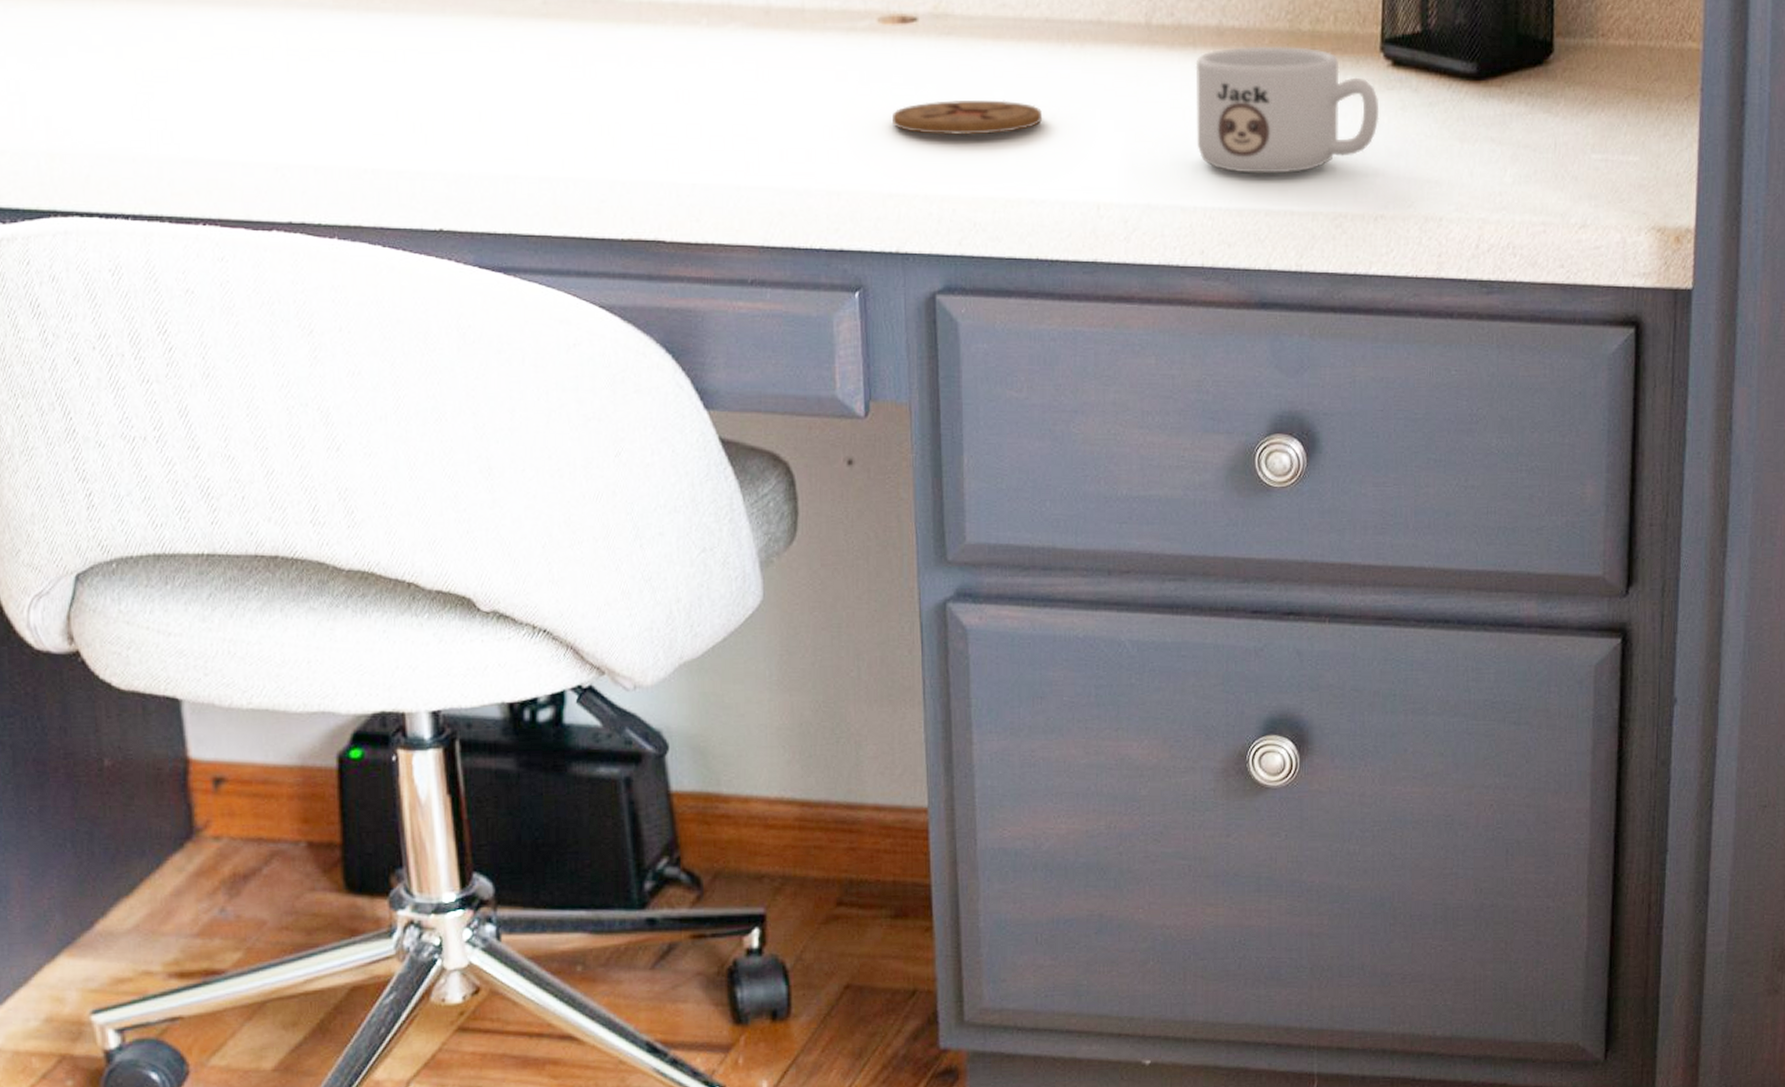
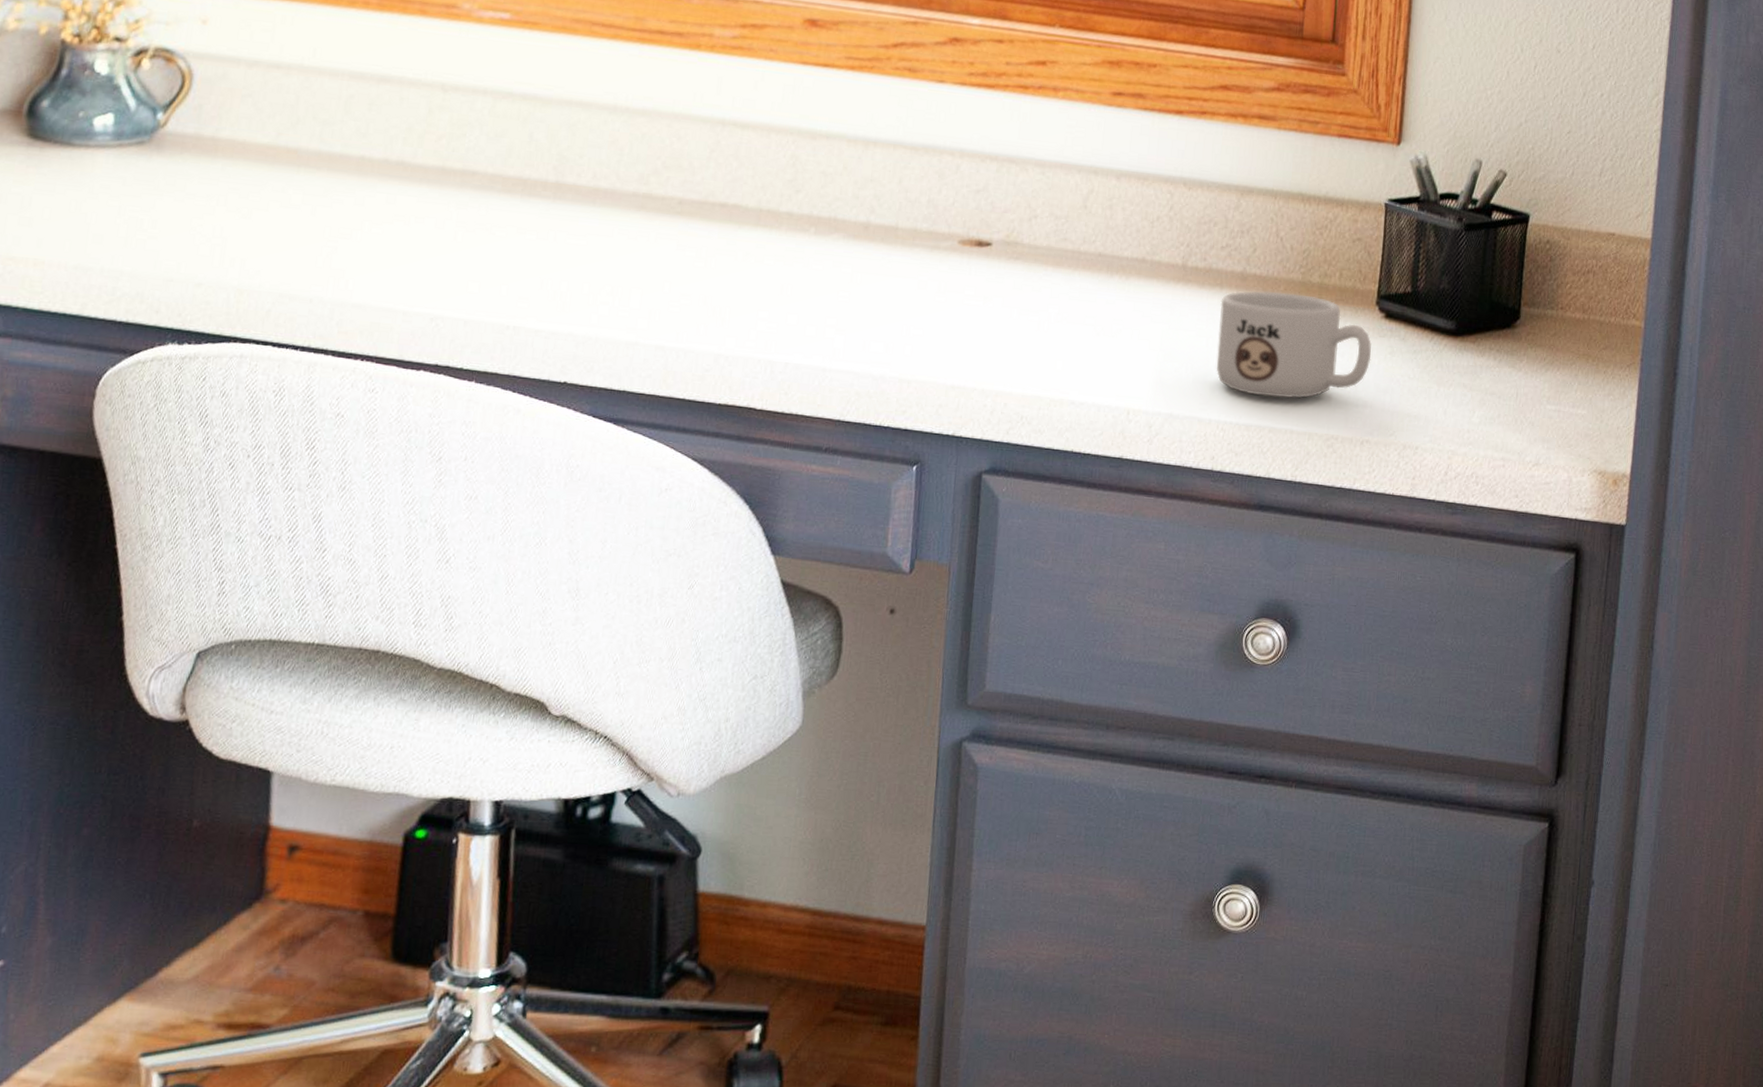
coaster: present [892,100,1042,135] -> none [961,313,1088,344]

